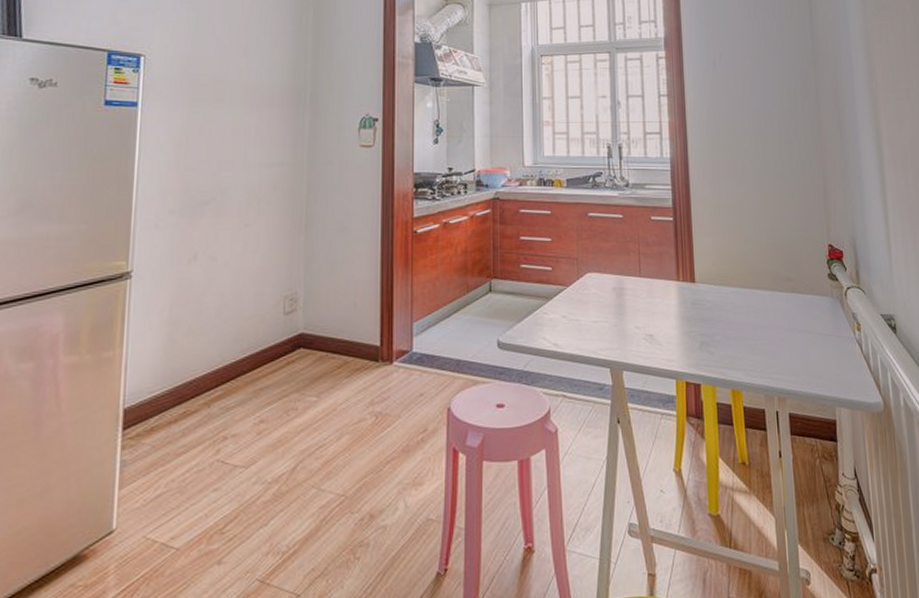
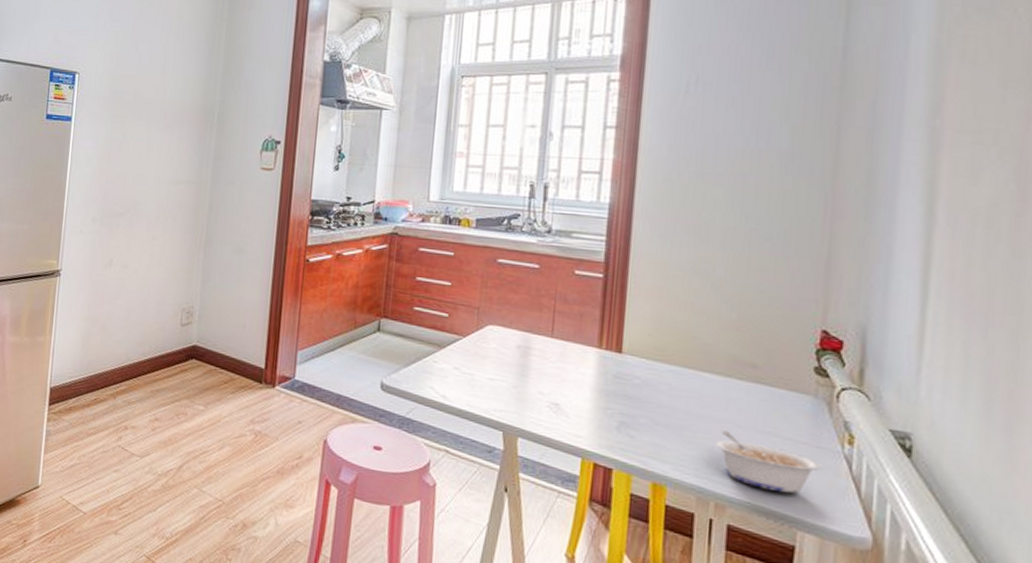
legume: none [771,335,843,378] -> present [715,430,821,493]

